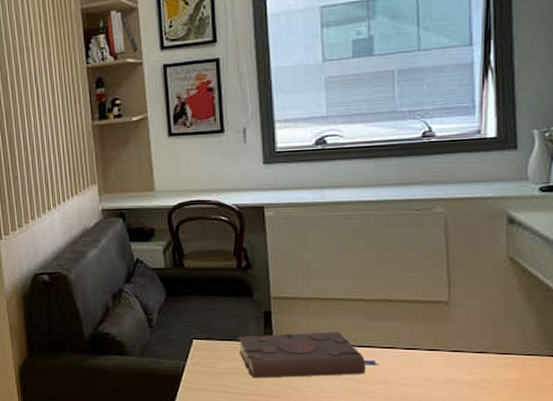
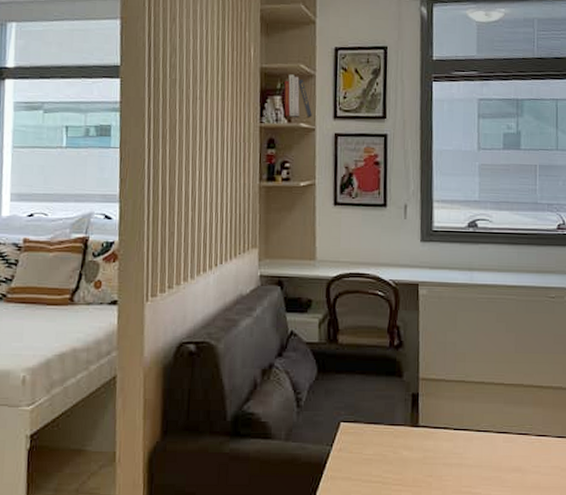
book: present [238,332,378,378] -> none [385,416,513,466]

